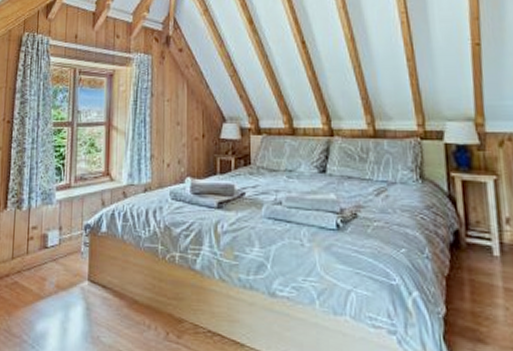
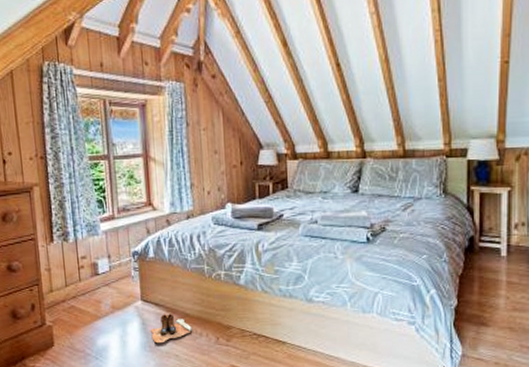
boots: none [95,297,139,335] -> present [151,312,192,344]

